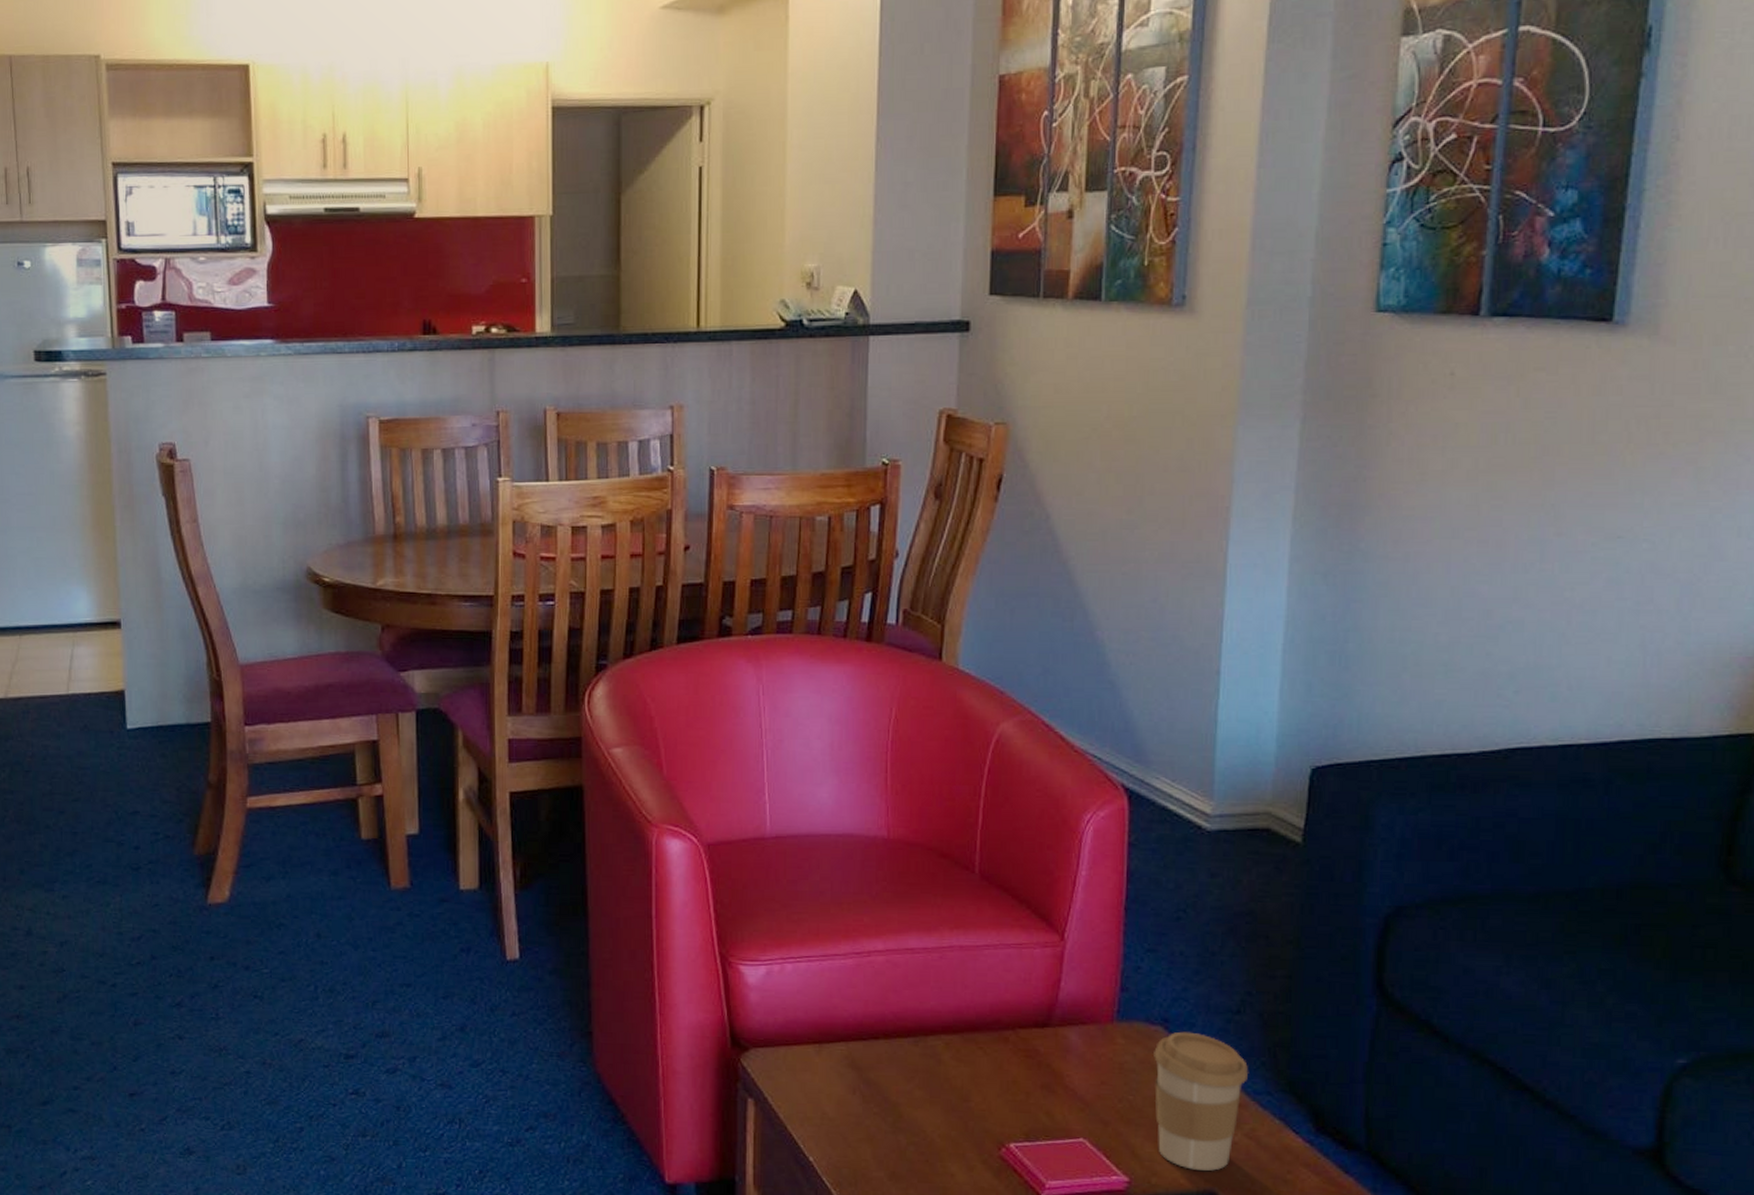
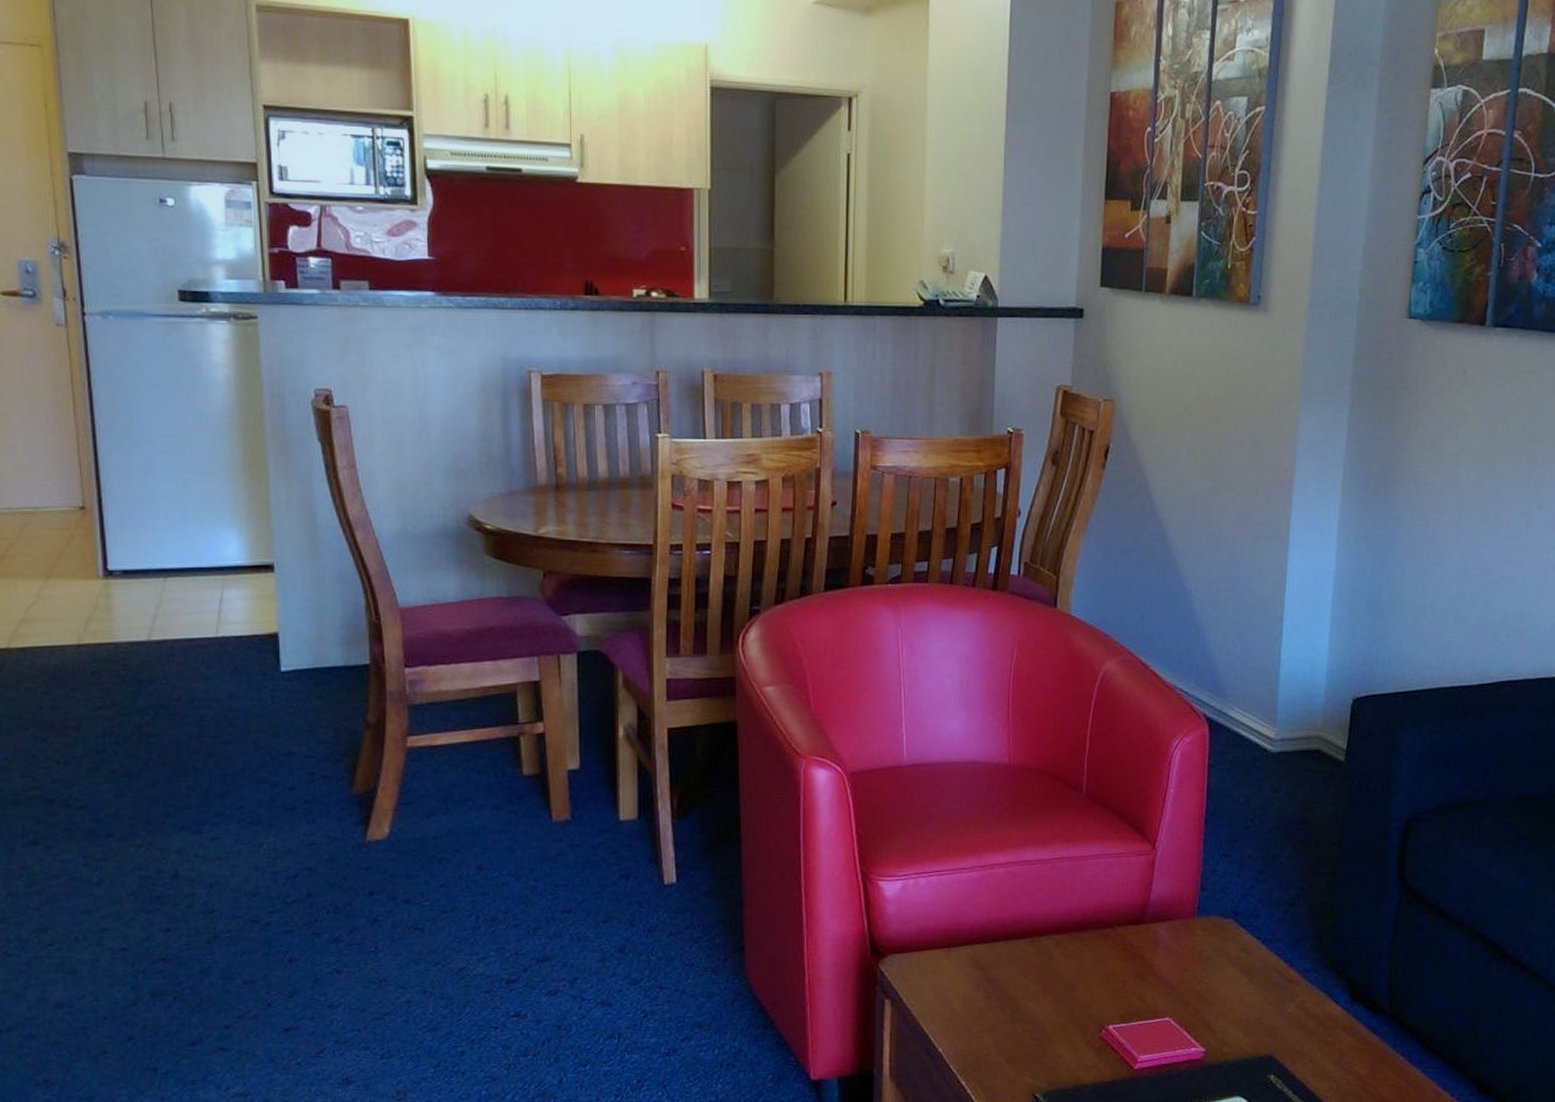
coffee cup: present [1154,1031,1249,1171] -> none [1226,922,1301,1038]

